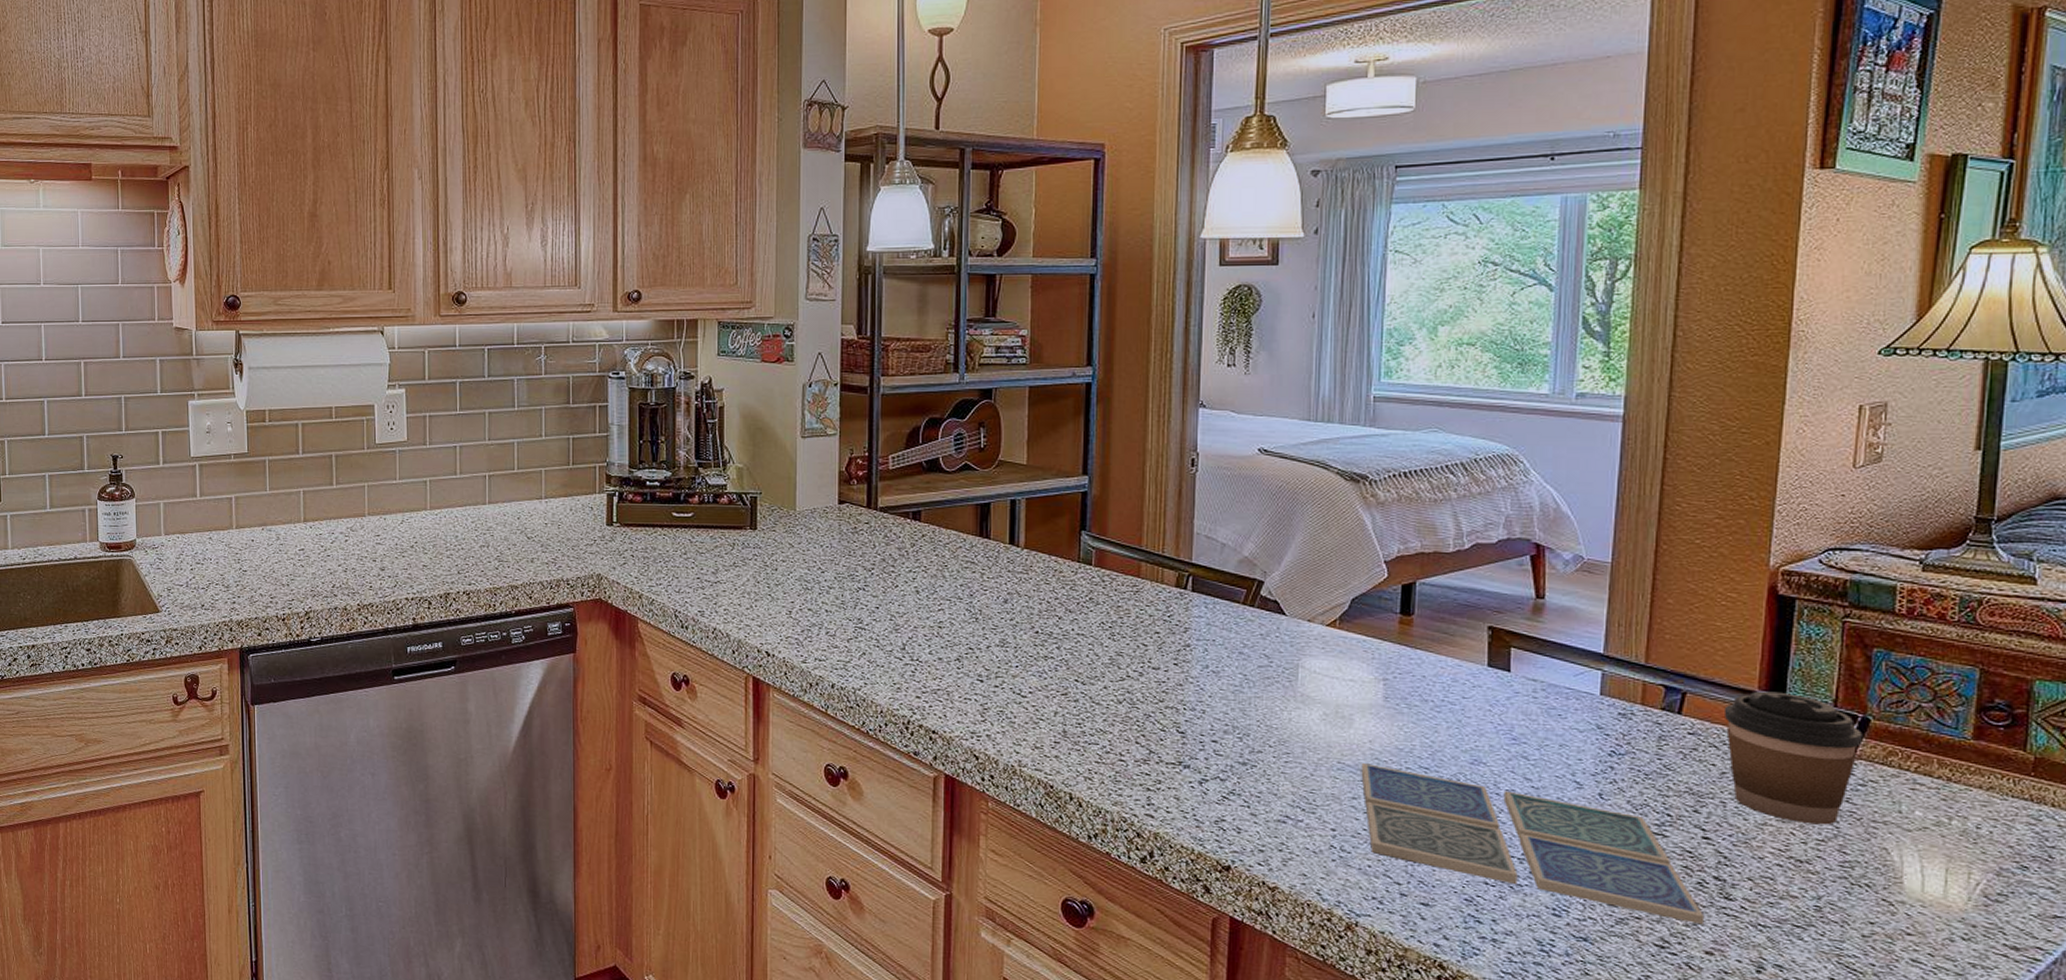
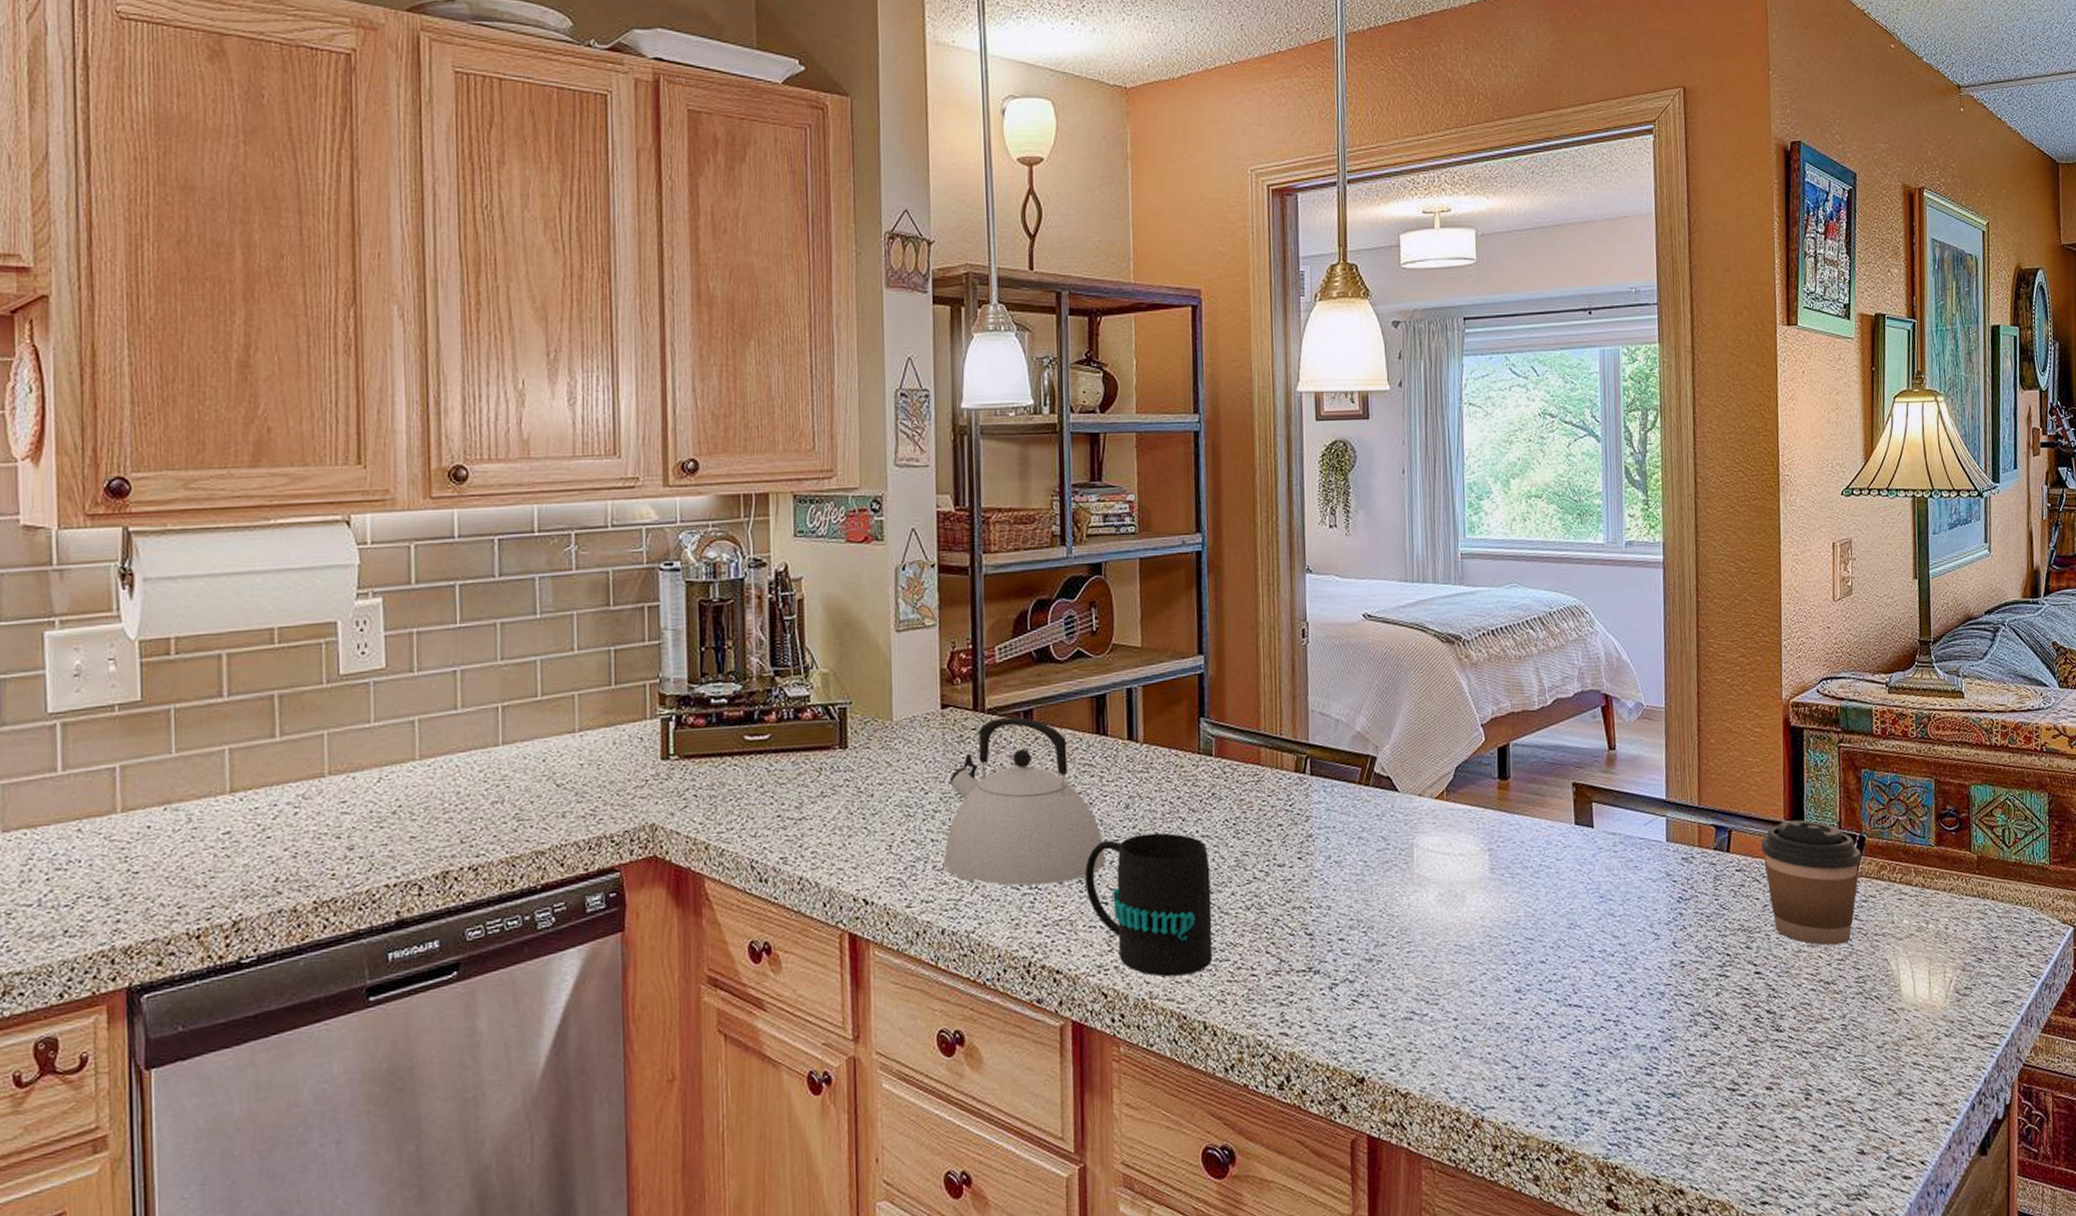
kettle: none [836,516,983,659] -> present [944,717,1106,886]
mug: none [962,626,1084,751] -> present [1084,832,1212,977]
drink coaster: present [1361,763,1705,925] -> none [1475,942,1763,1061]

